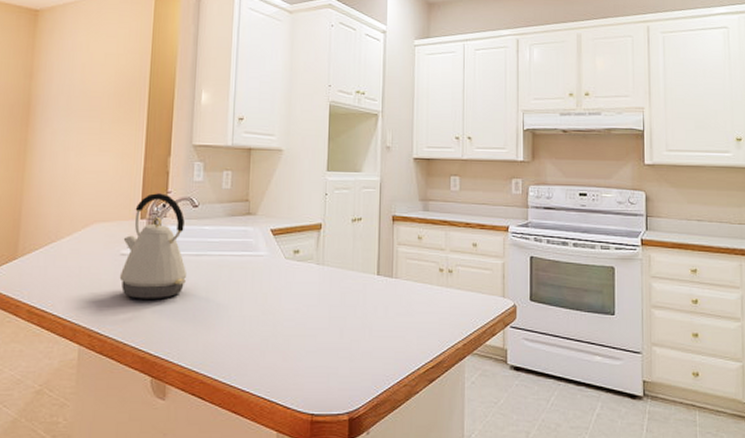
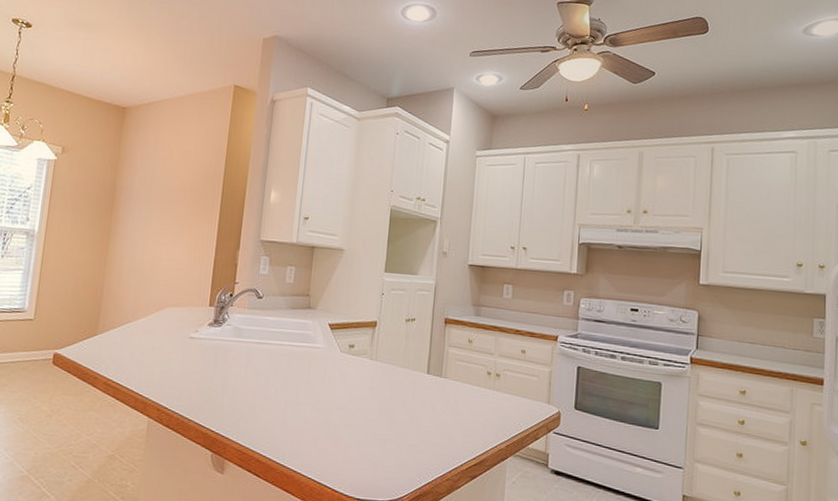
kettle: present [119,193,187,300] -> none [187,283,250,381]

